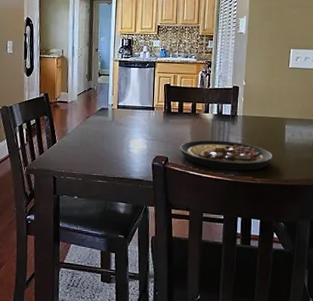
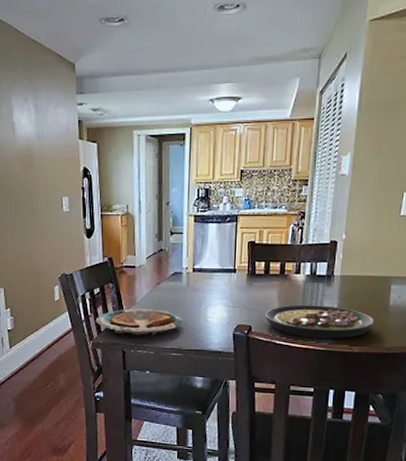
plate: none [31,138,108,163] -> present [96,308,183,335]

